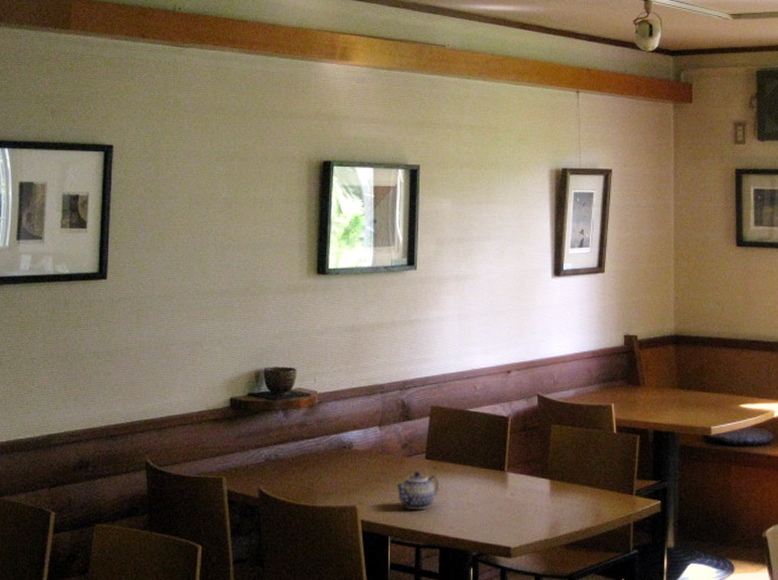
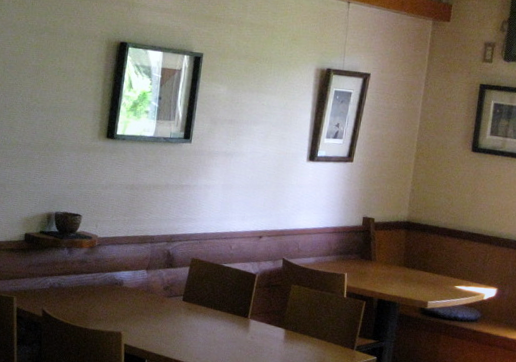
teapot: present [395,471,439,510] -> none [155,309,192,342]

